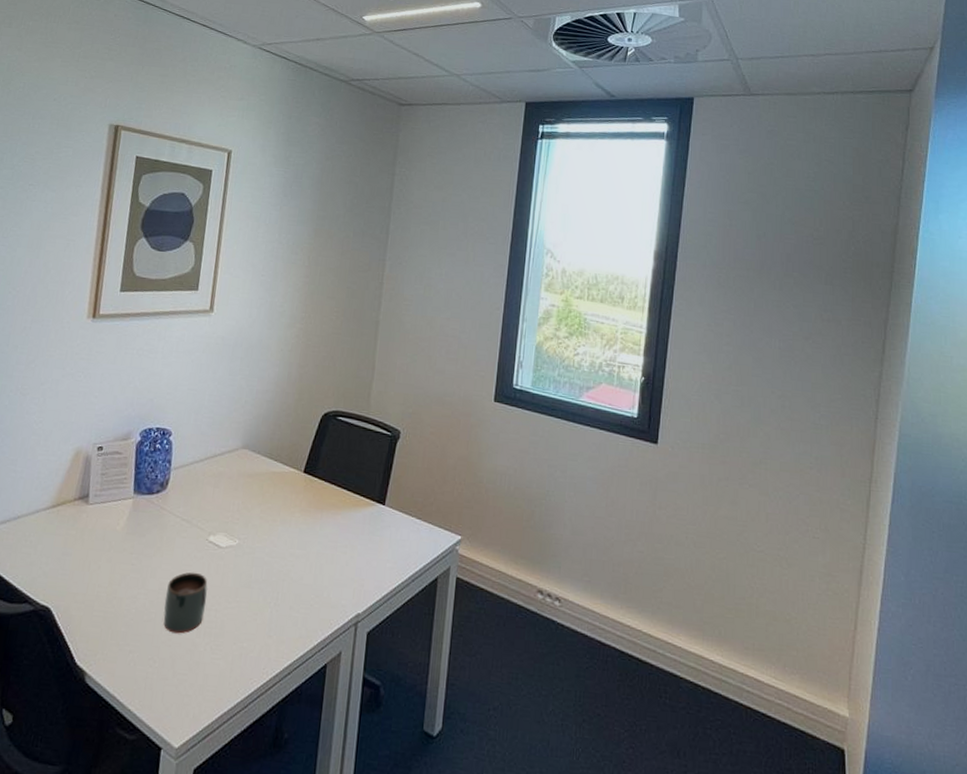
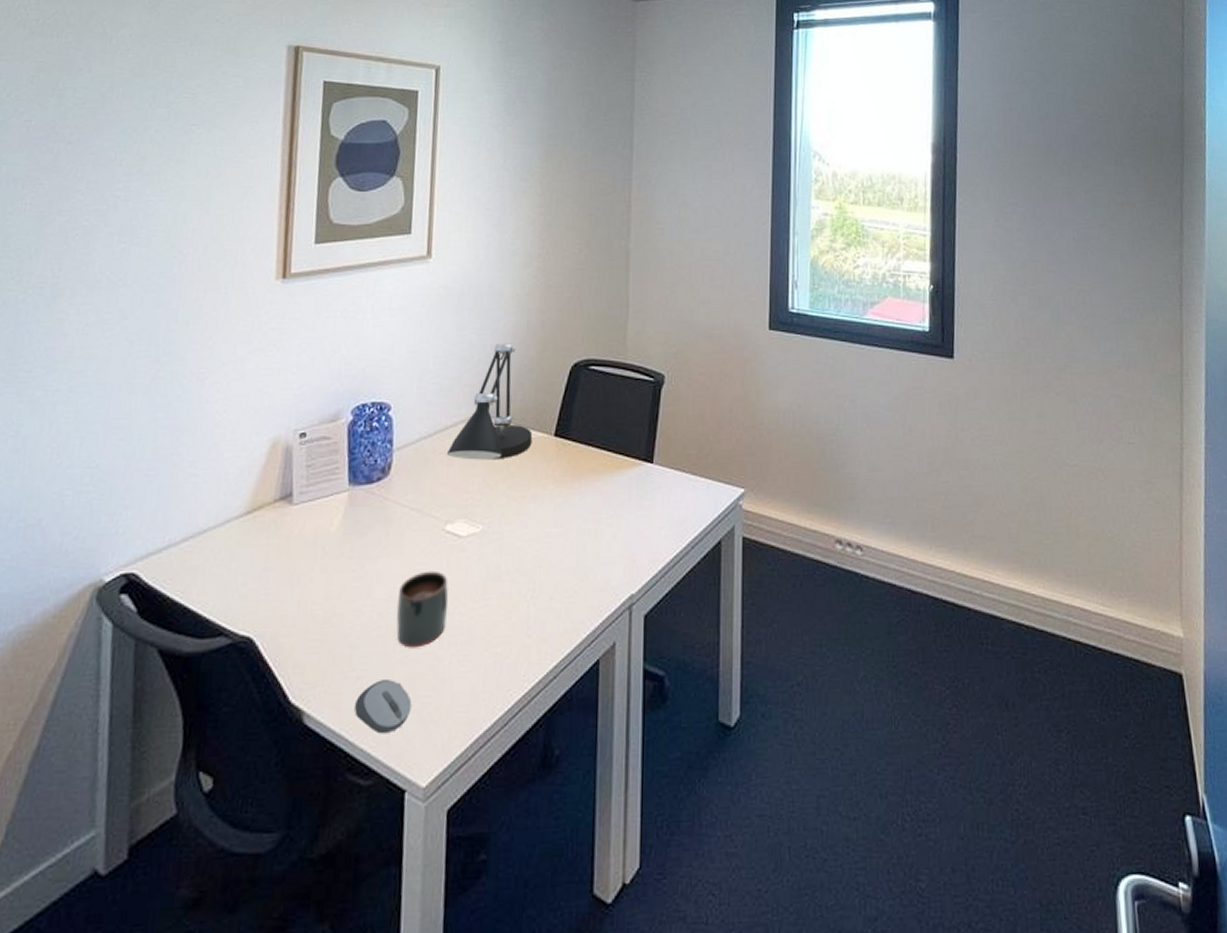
computer mouse: none [126,656,172,700] -> present [355,680,412,734]
desk lamp: none [213,389,286,487] -> present [446,343,533,460]

